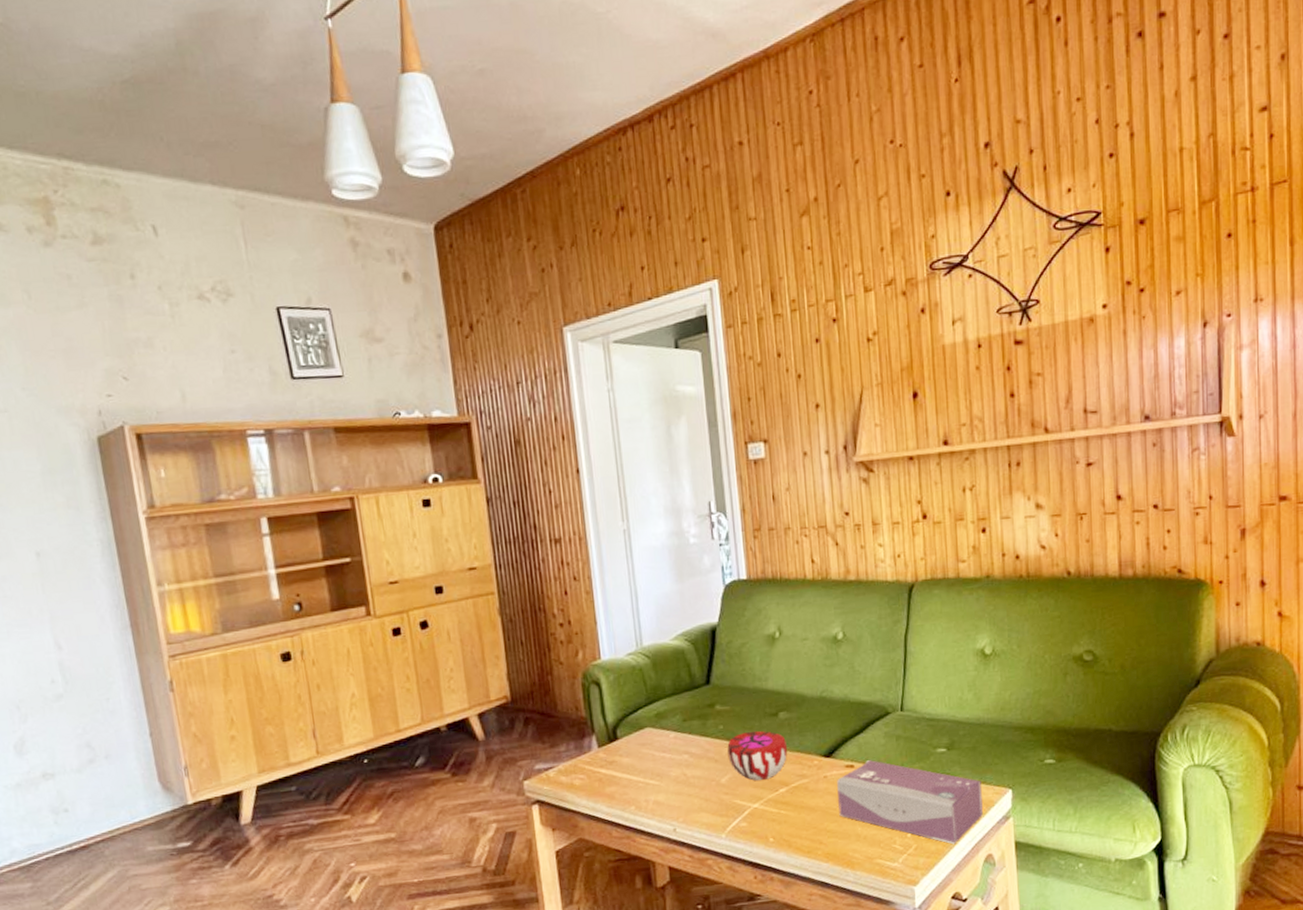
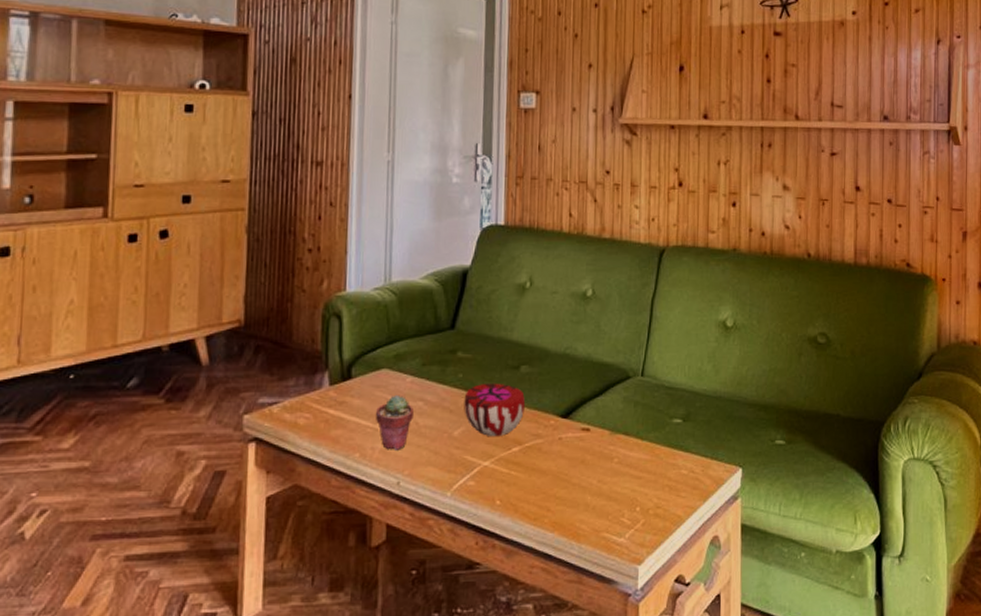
potted succulent: none [645,750,681,801] -> present [376,394,413,450]
tissue box: present [837,760,983,845] -> none [570,425,713,523]

